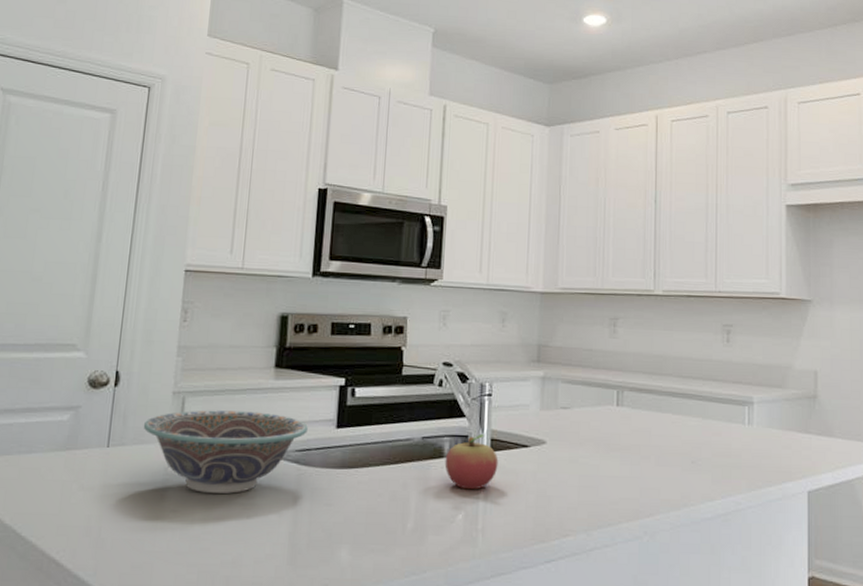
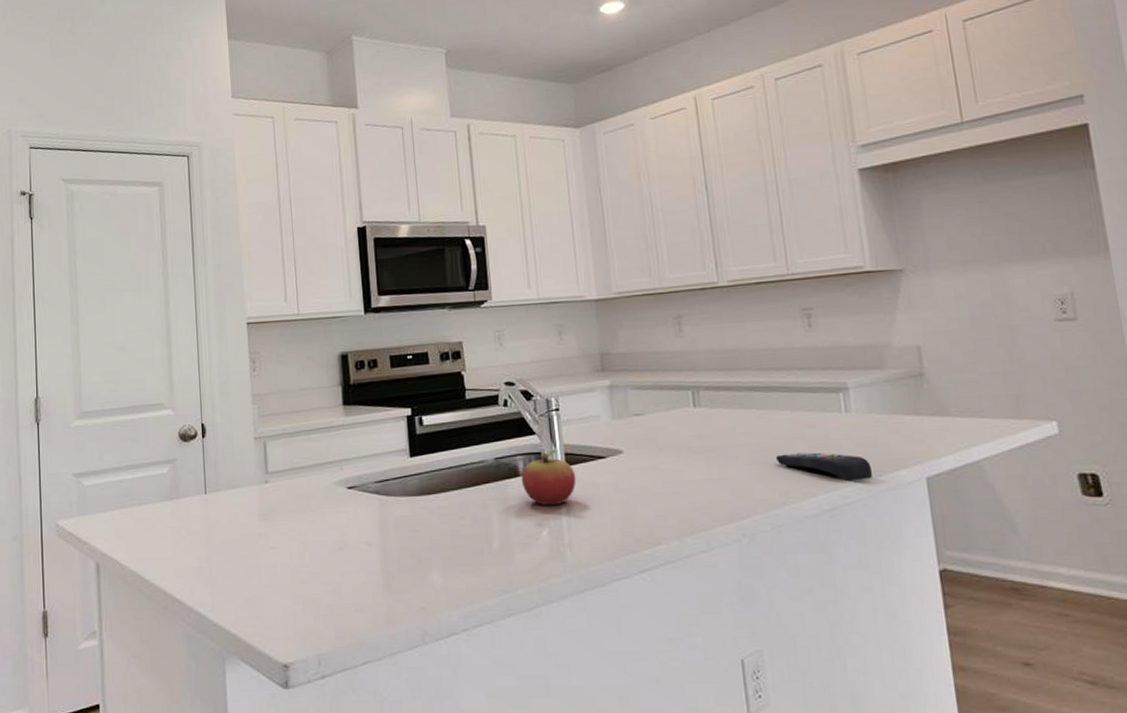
decorative bowl: present [143,410,308,494] -> none [233,448,383,529]
remote control: none [682,458,764,489] -> present [775,452,873,480]

